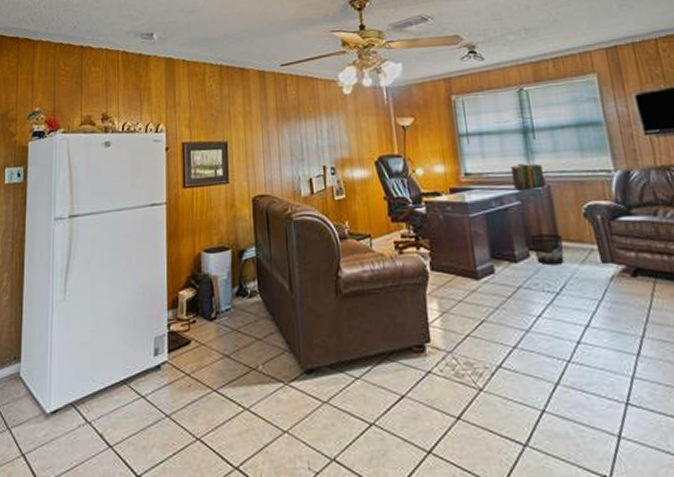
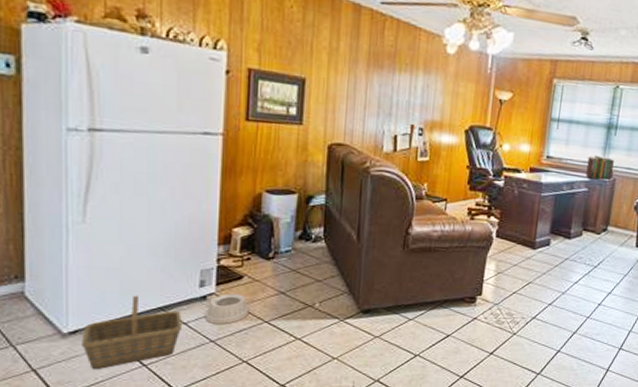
basket: none [60,368,142,452] -> present [82,295,183,369]
pet bowl: none [159,360,199,397] -> present [204,293,249,325]
waste bin: present [530,233,565,264] -> none [586,218,612,244]

